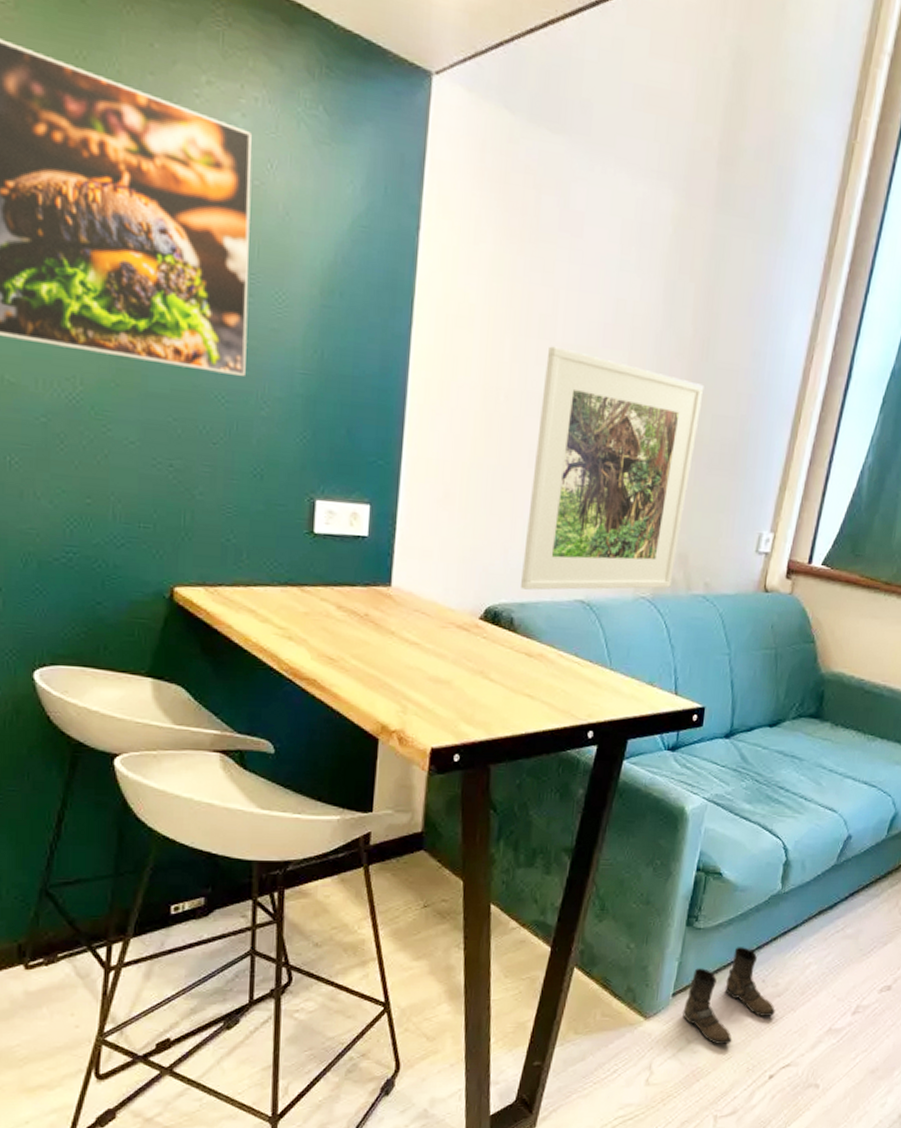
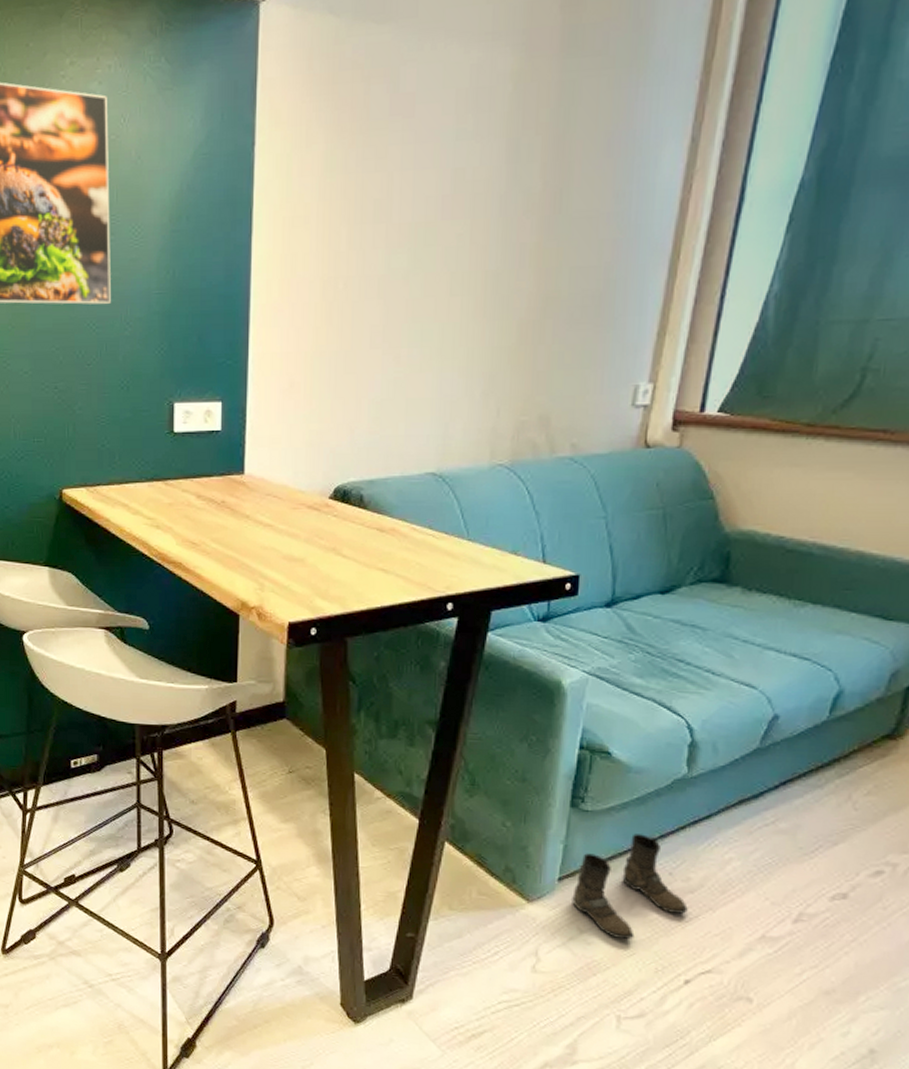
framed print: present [521,346,704,590] -> none [369,227,559,467]

